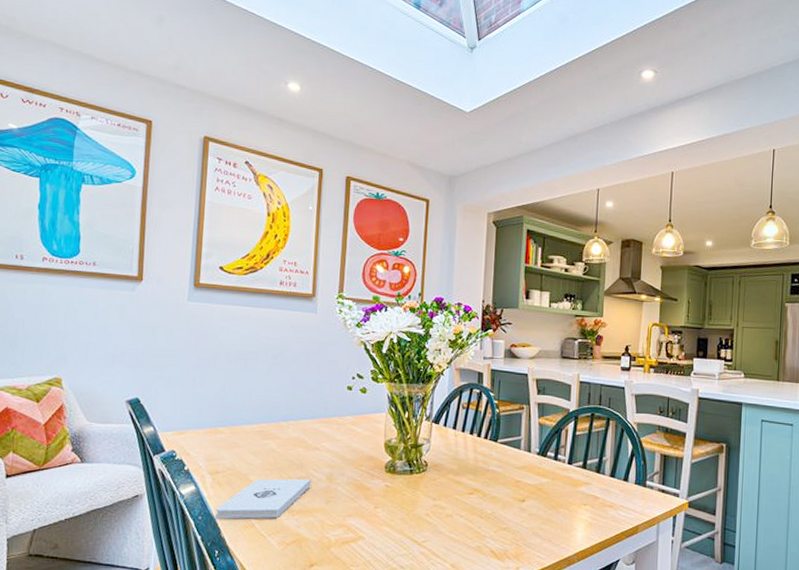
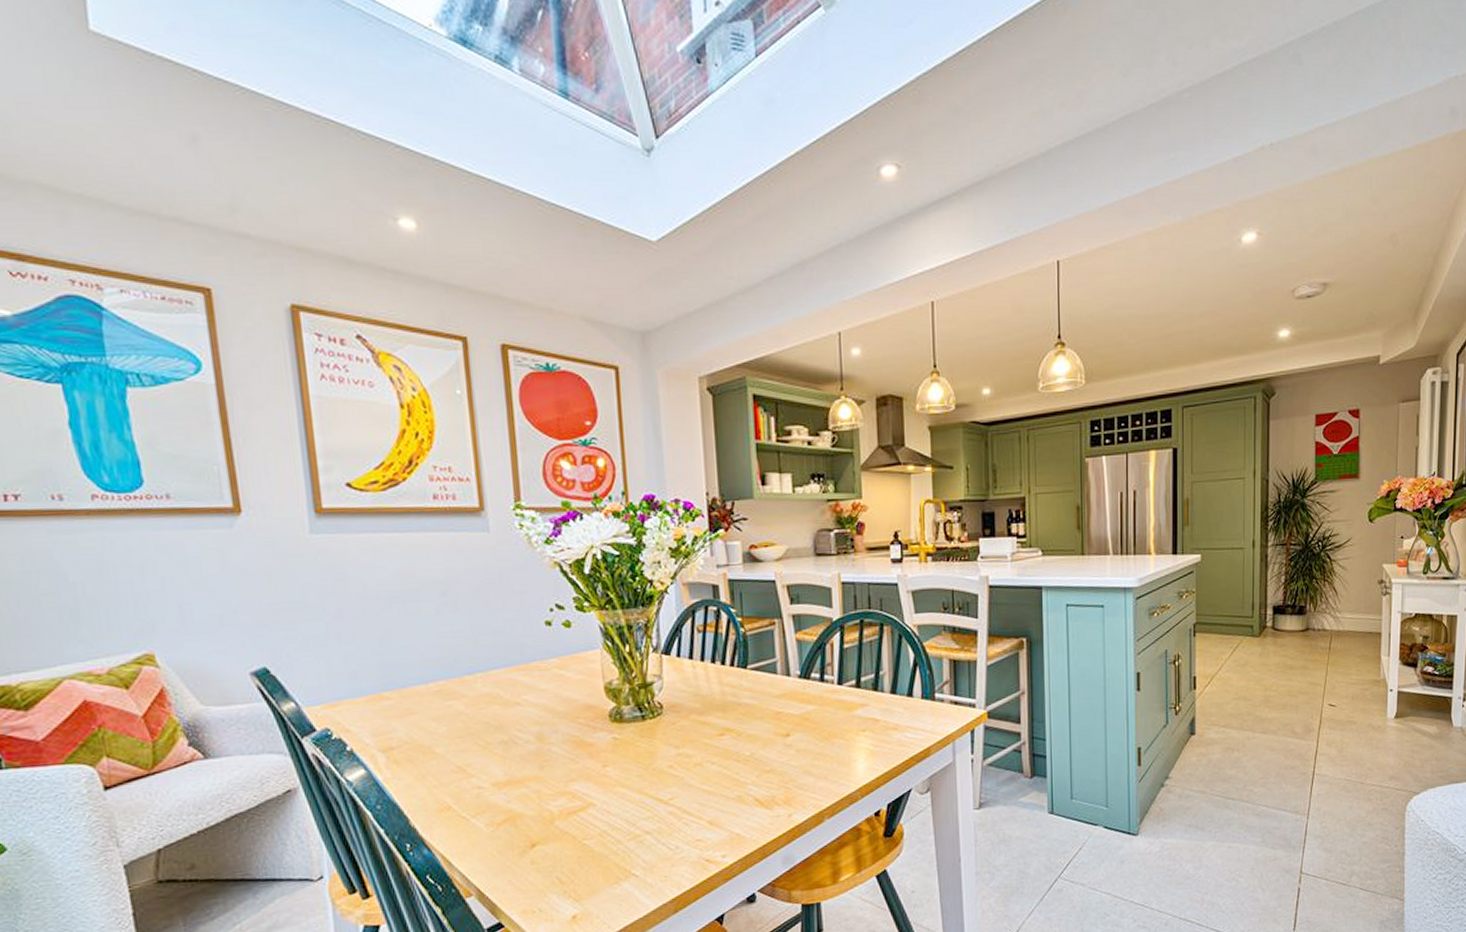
notepad: present [215,478,312,519] -> none [397,742,517,805]

